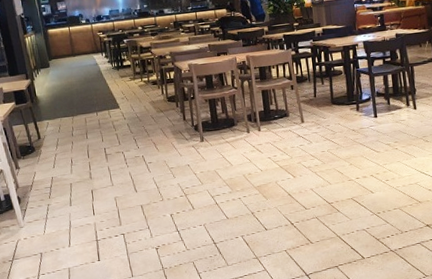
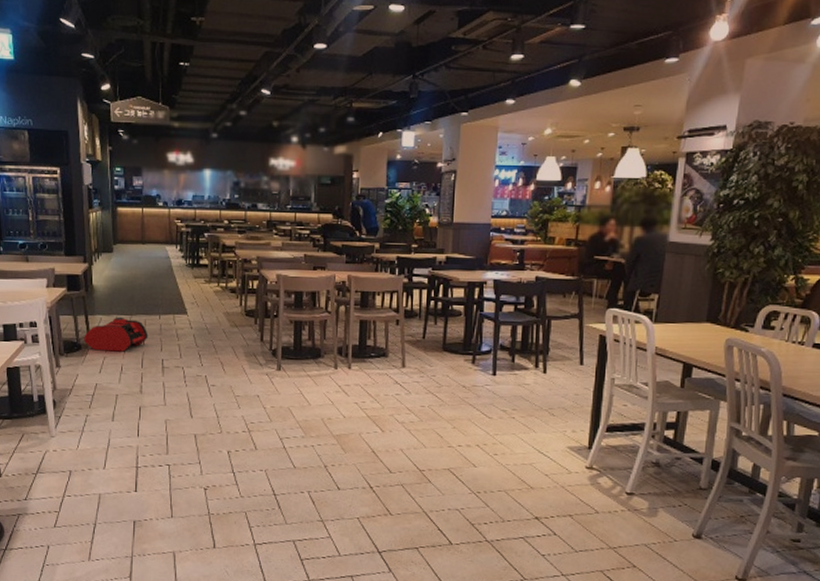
backpack: none [36,119,90,150] -> present [84,316,148,352]

